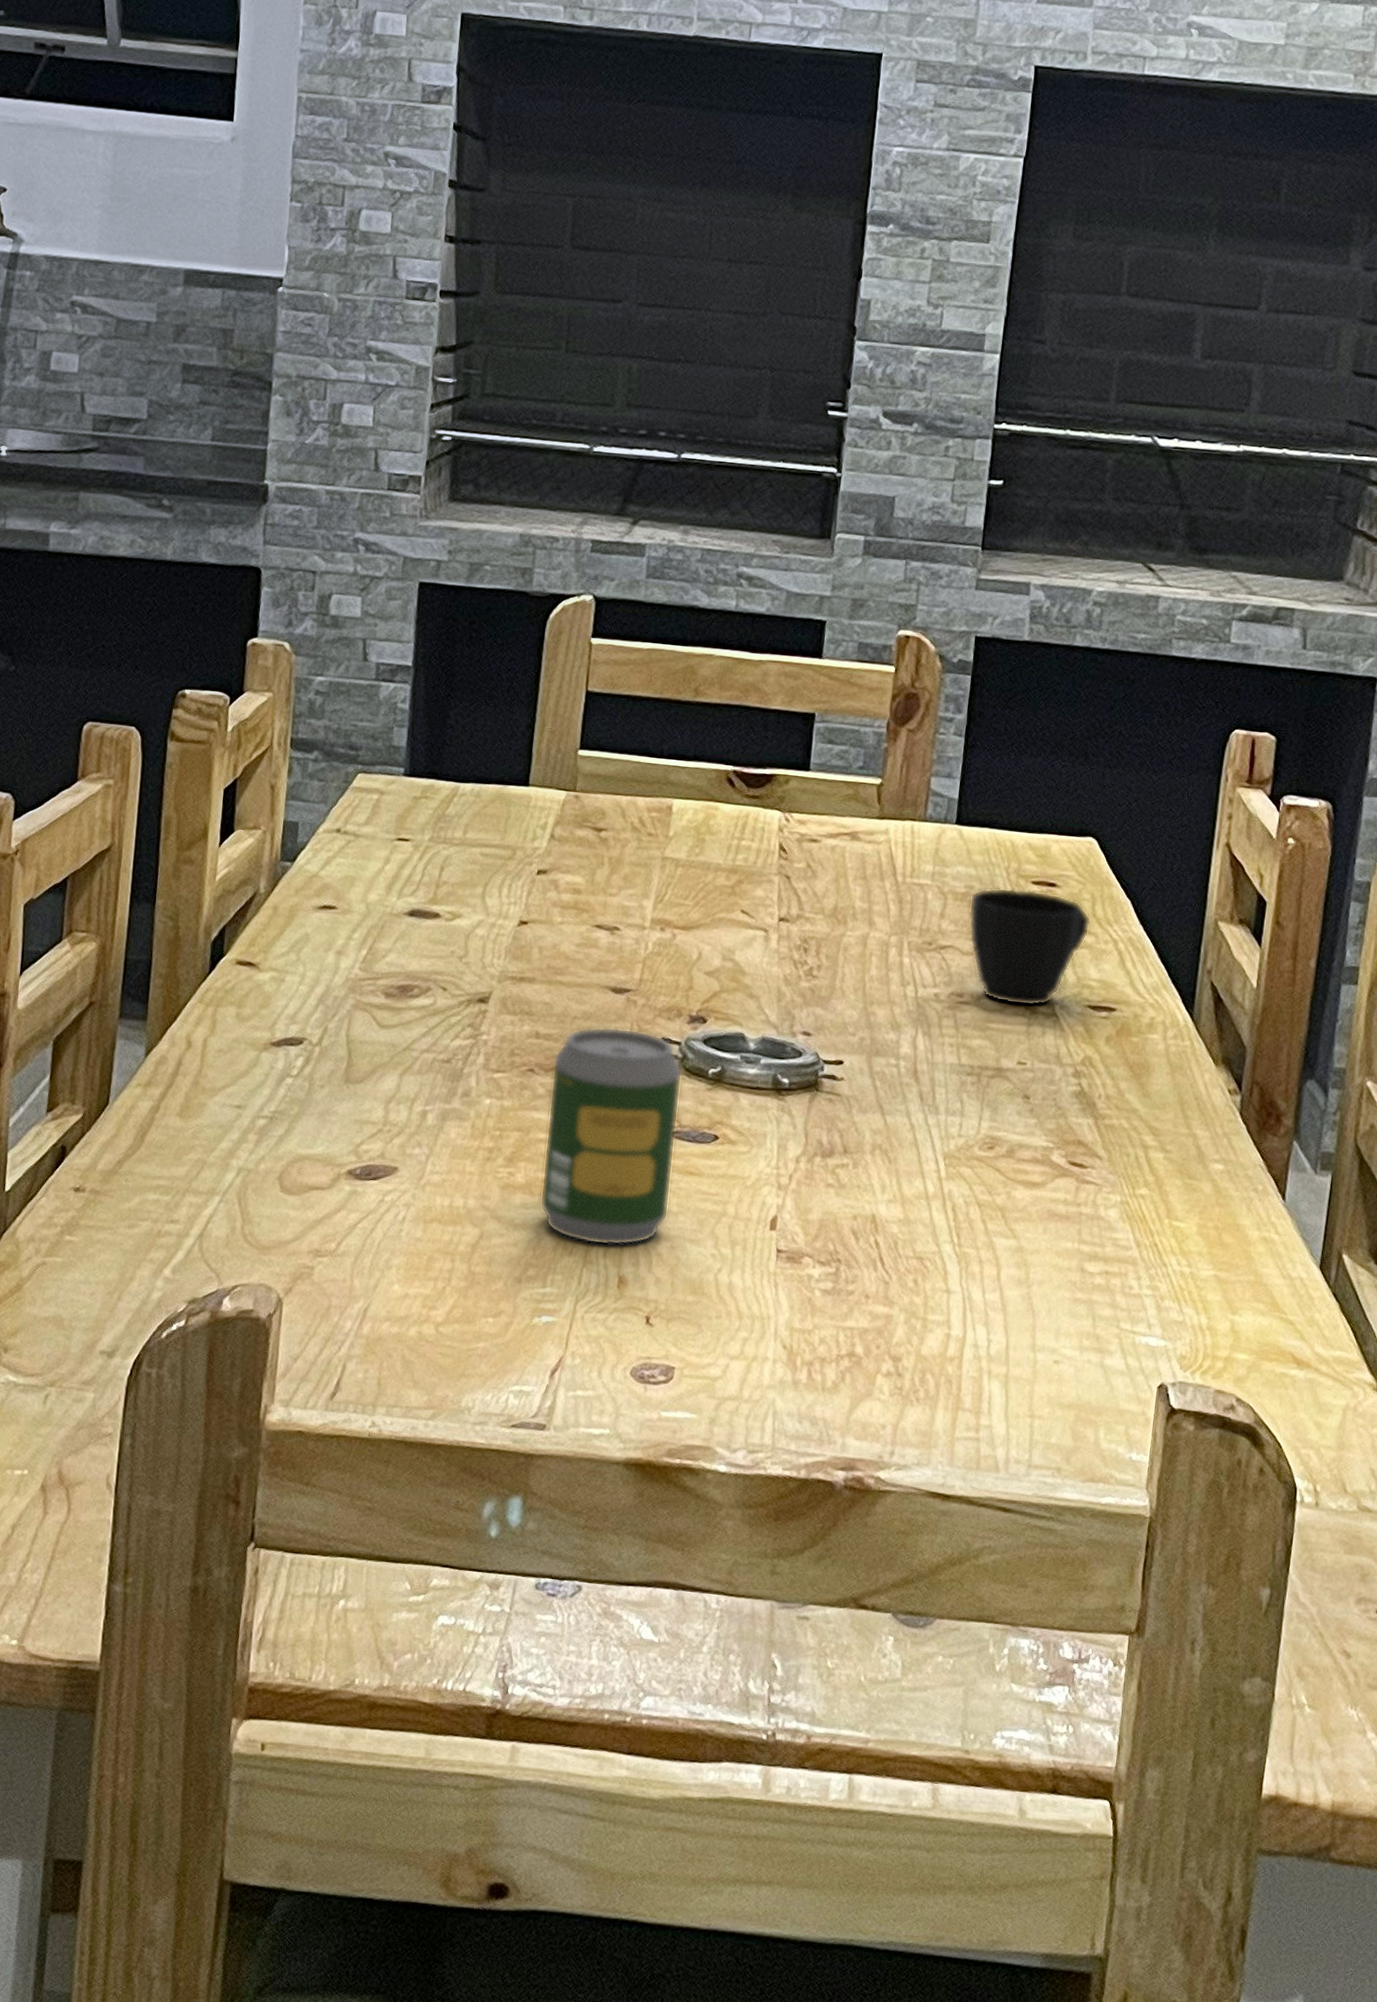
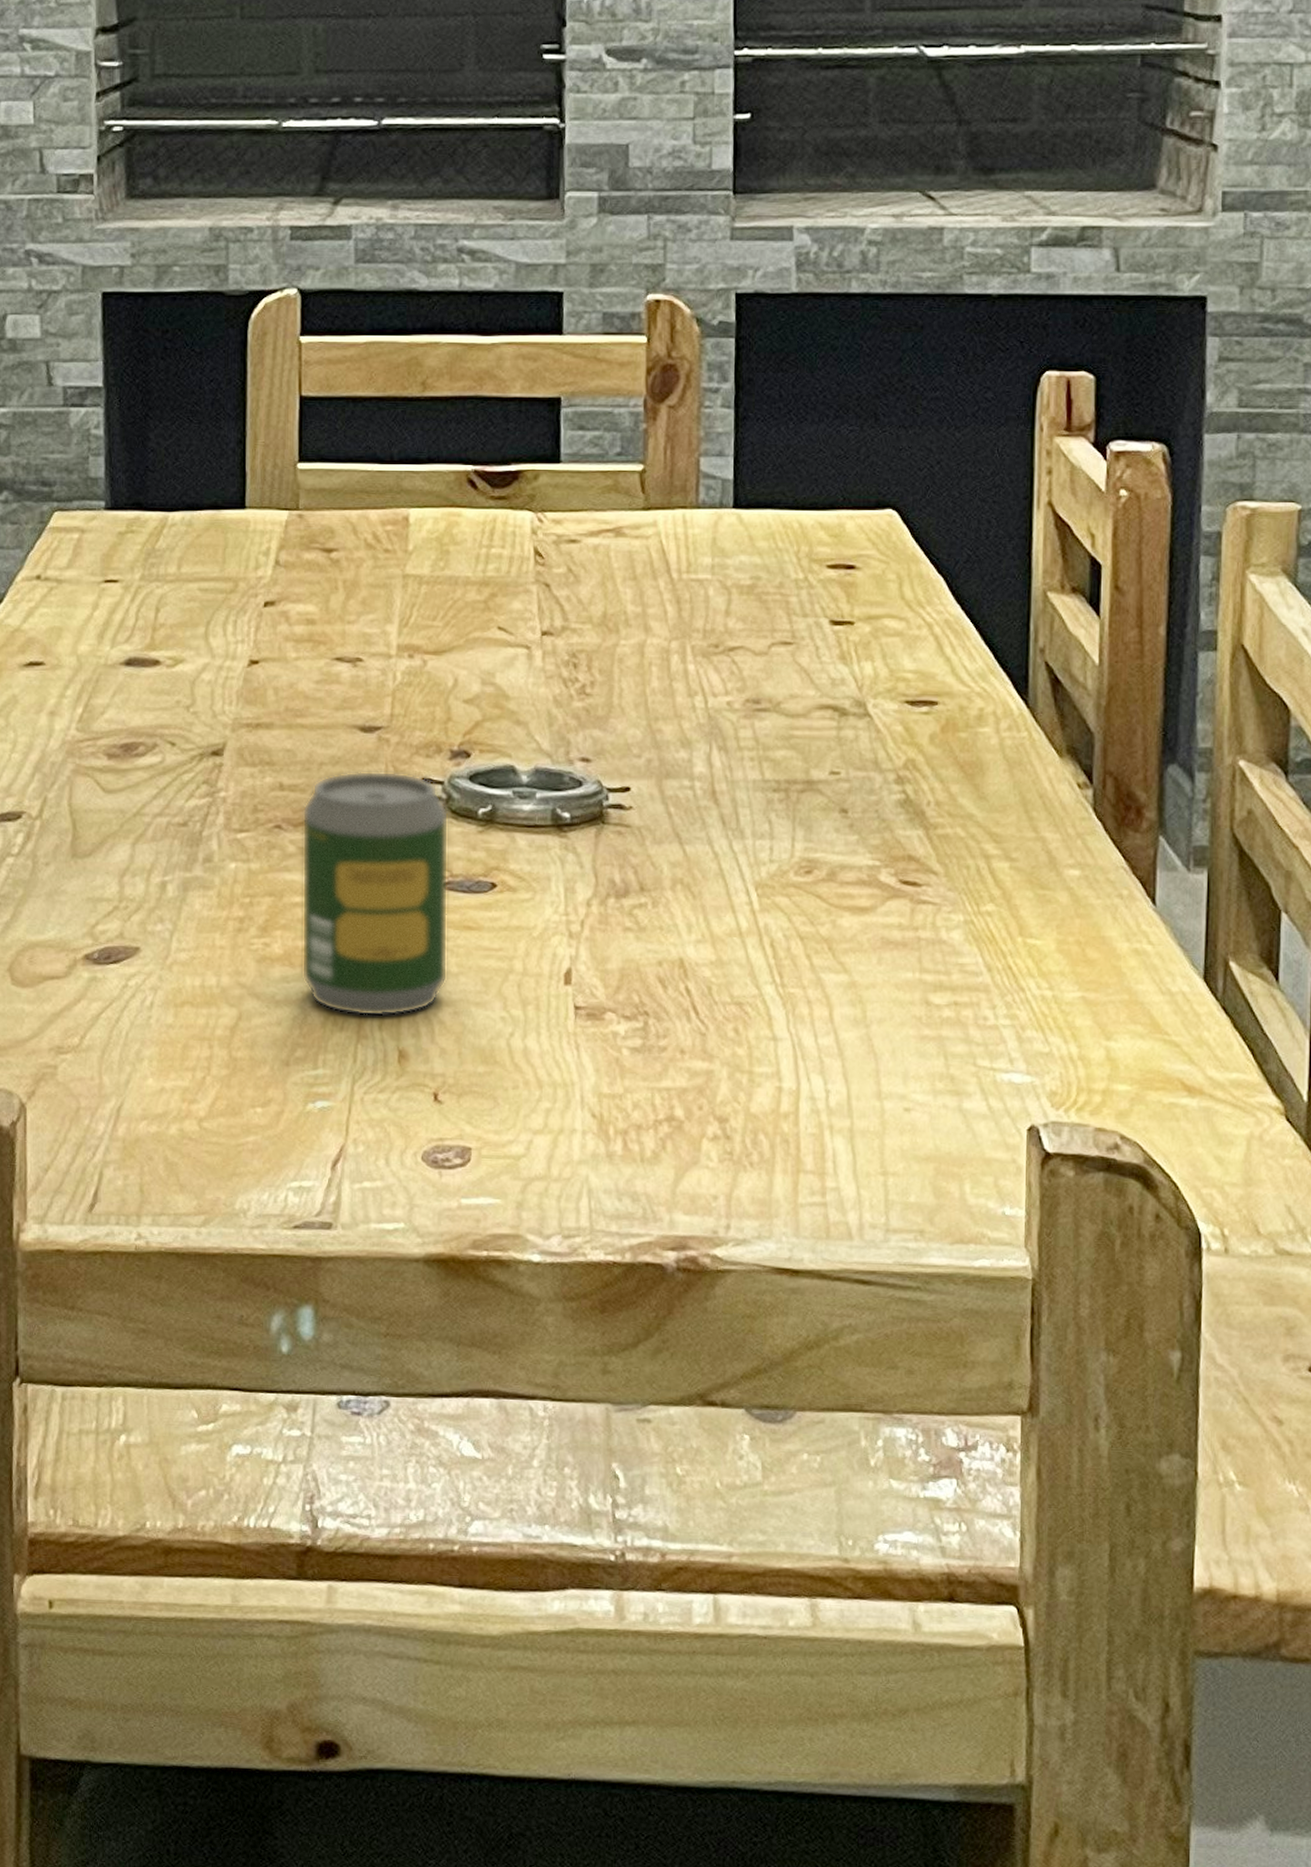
cup: present [968,887,1092,1007] -> none [757,574,900,708]

